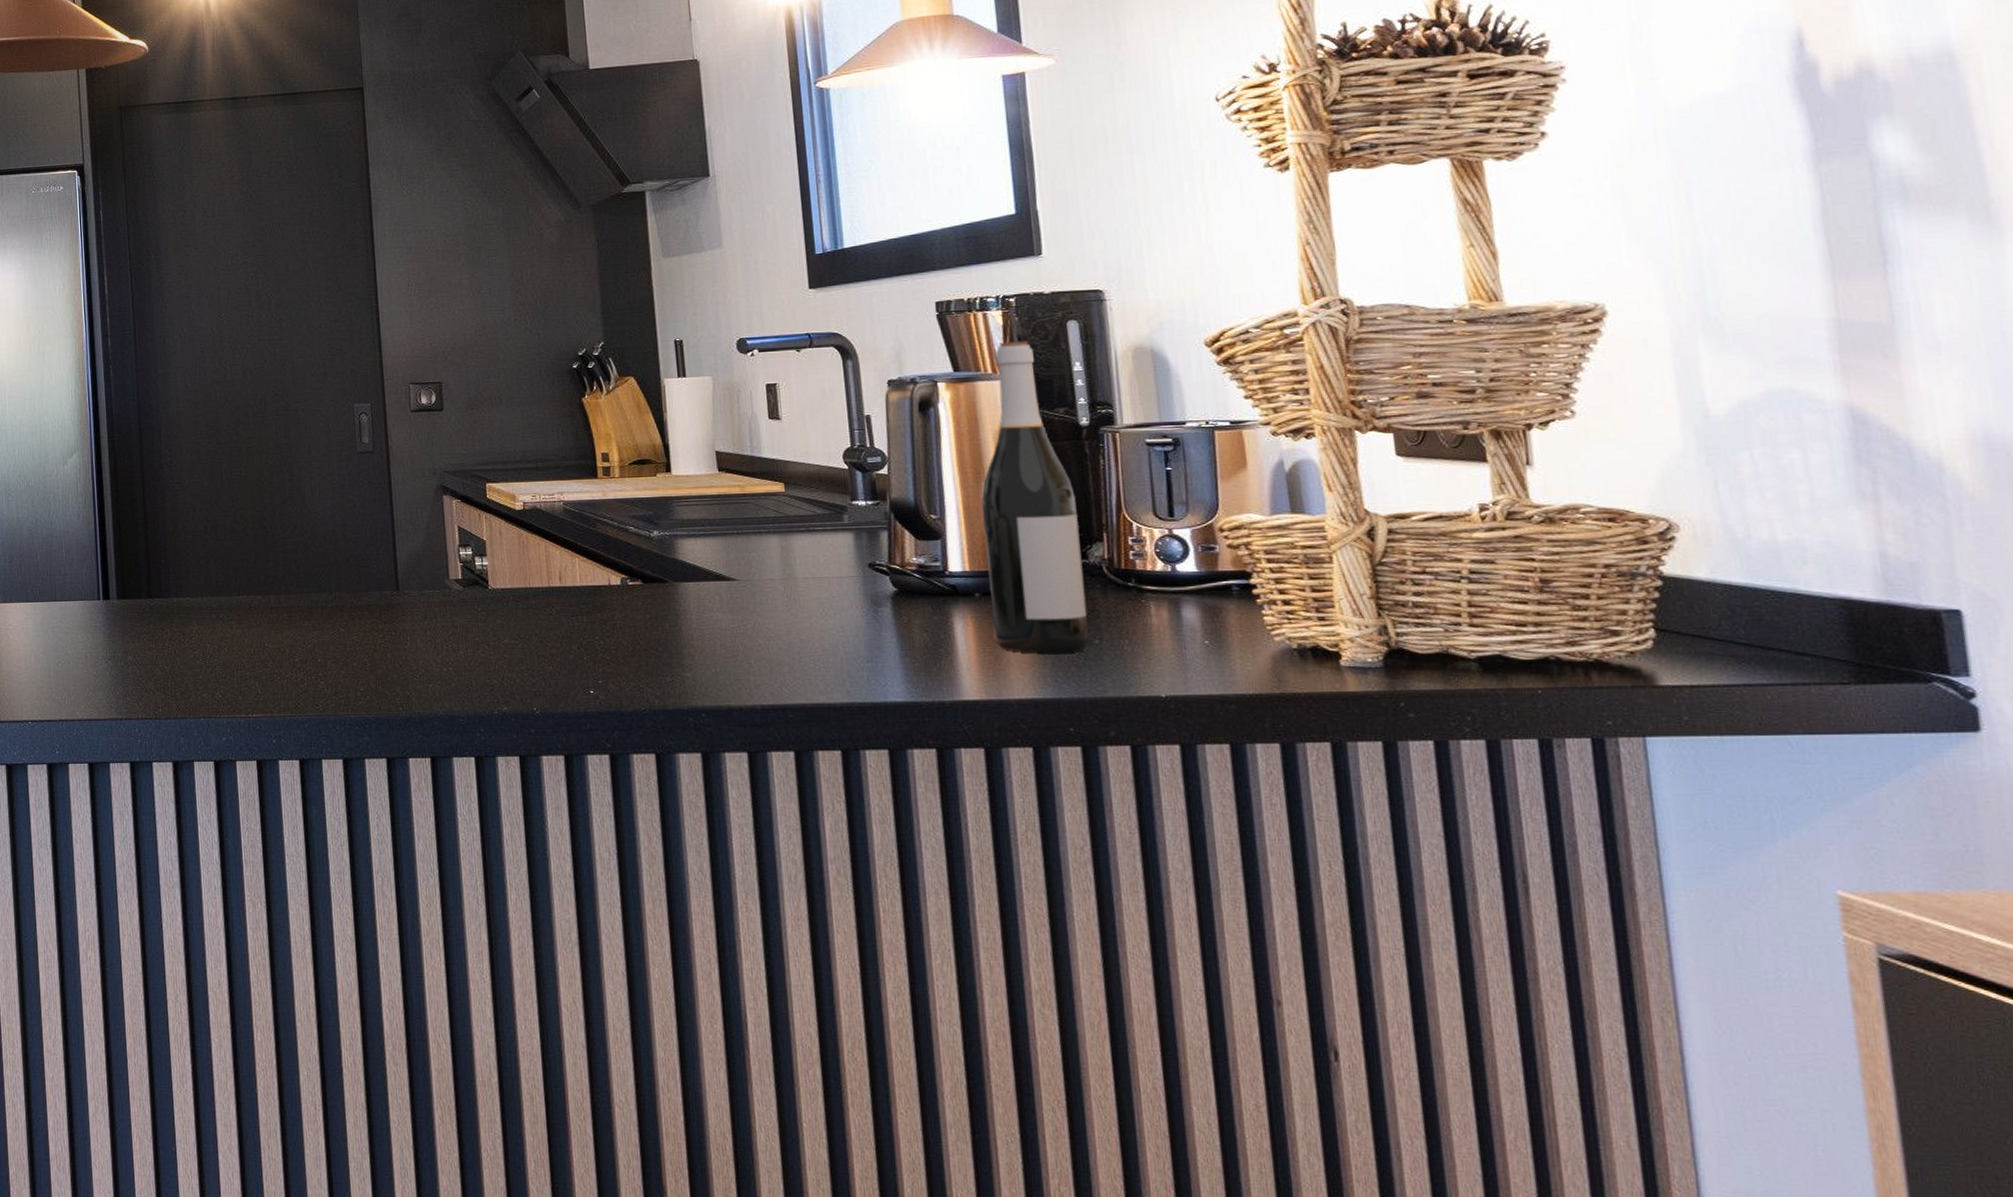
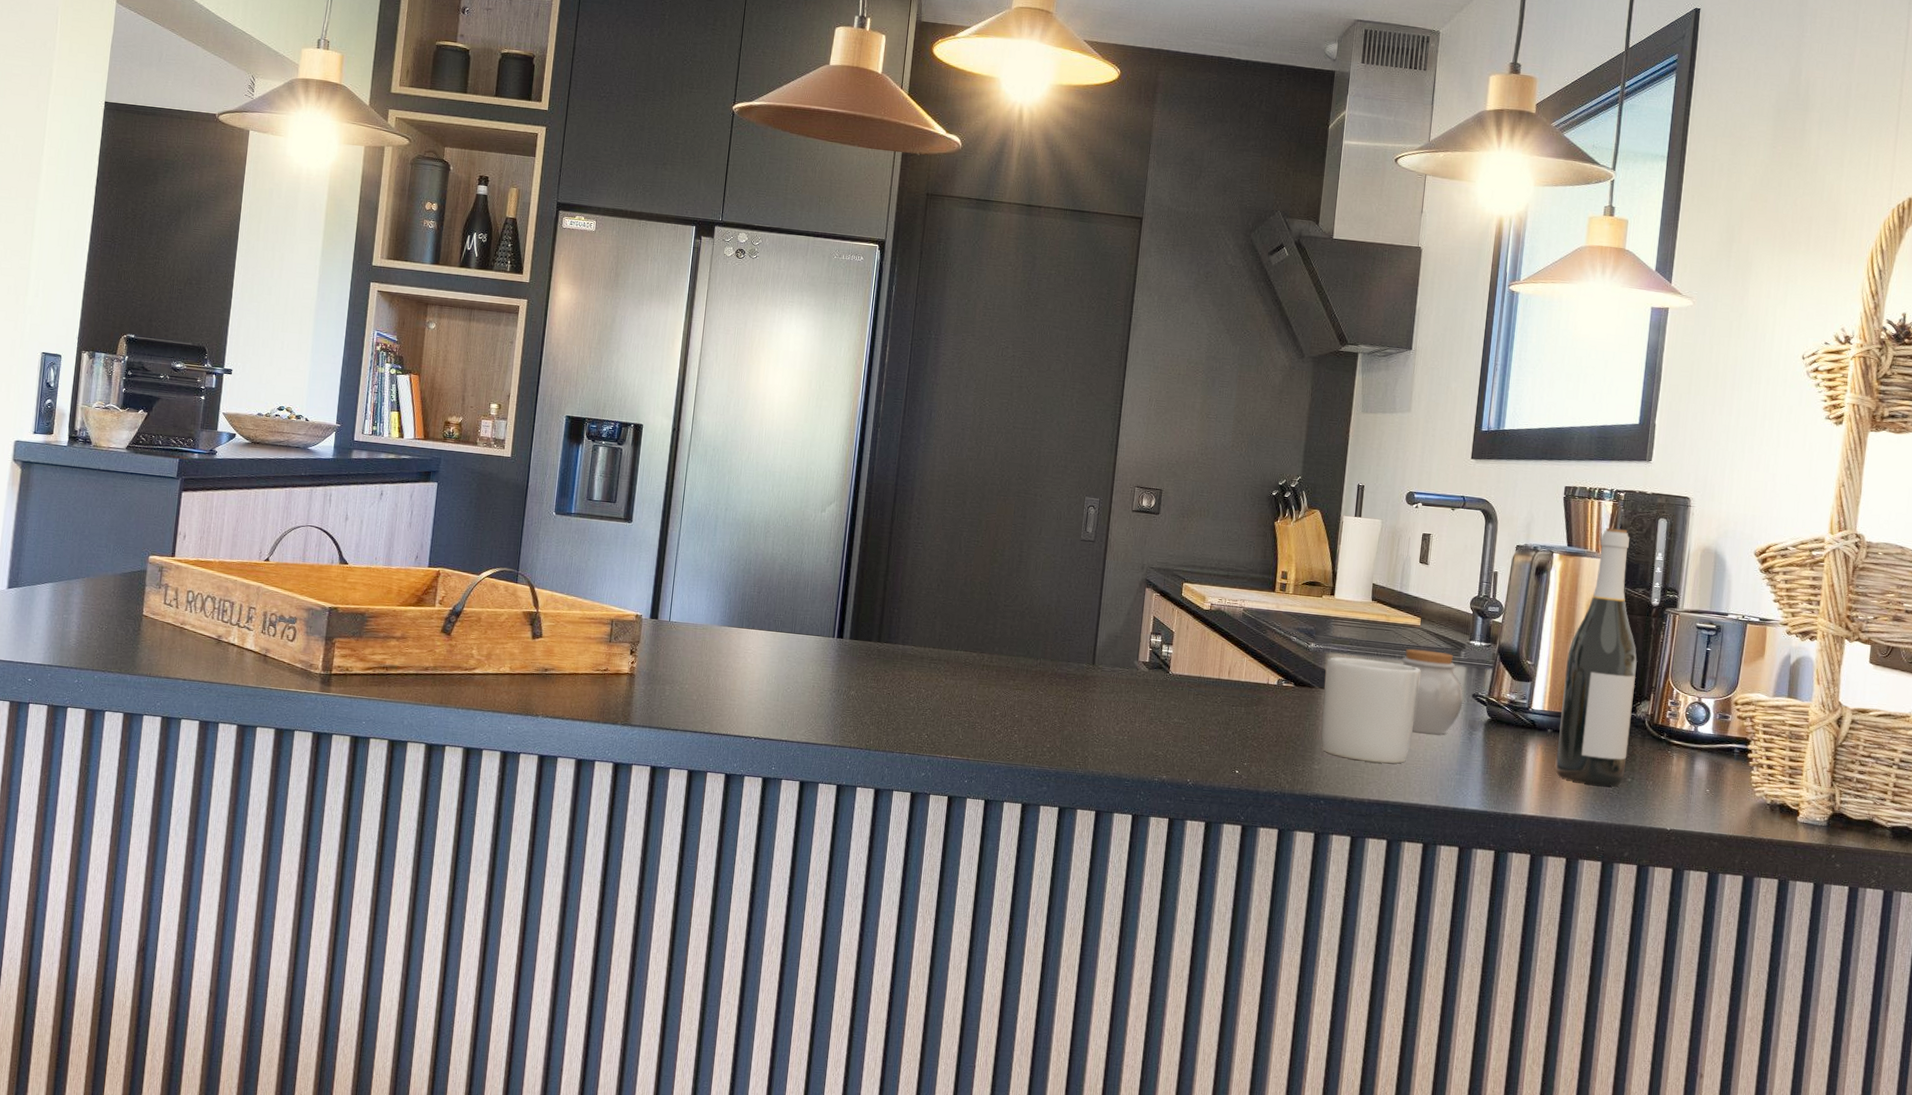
mug: none [676,539,802,661] -> present [1321,657,1422,764]
jar: none [769,519,858,619] -> present [1401,649,1463,735]

